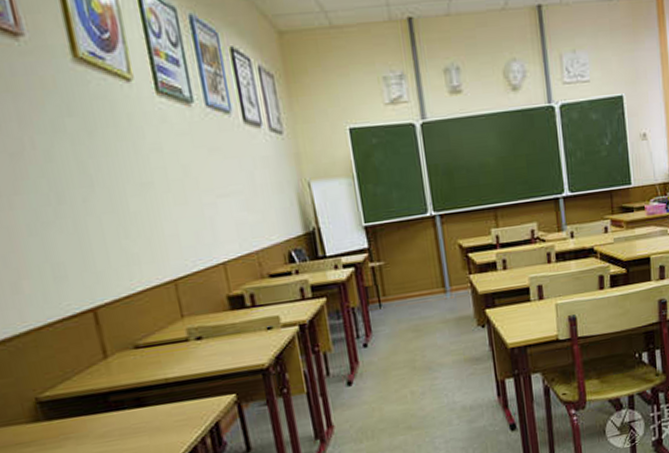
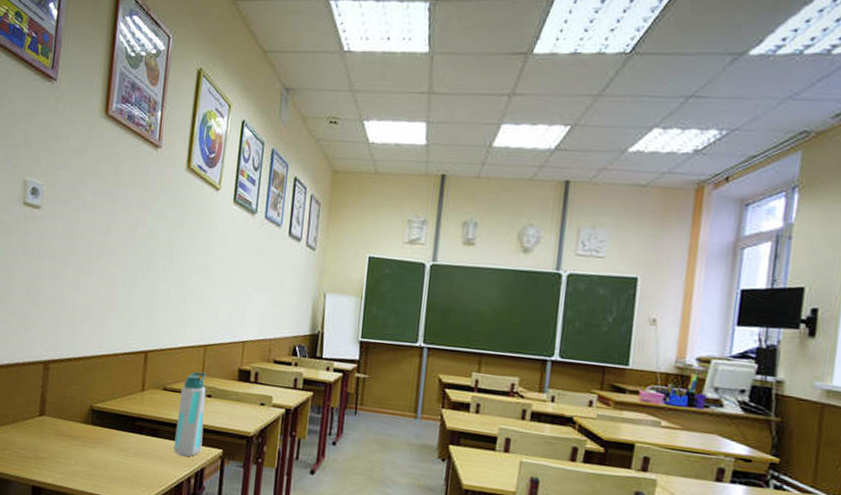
water bottle: none [158,312,209,419] -> present [173,371,207,457]

